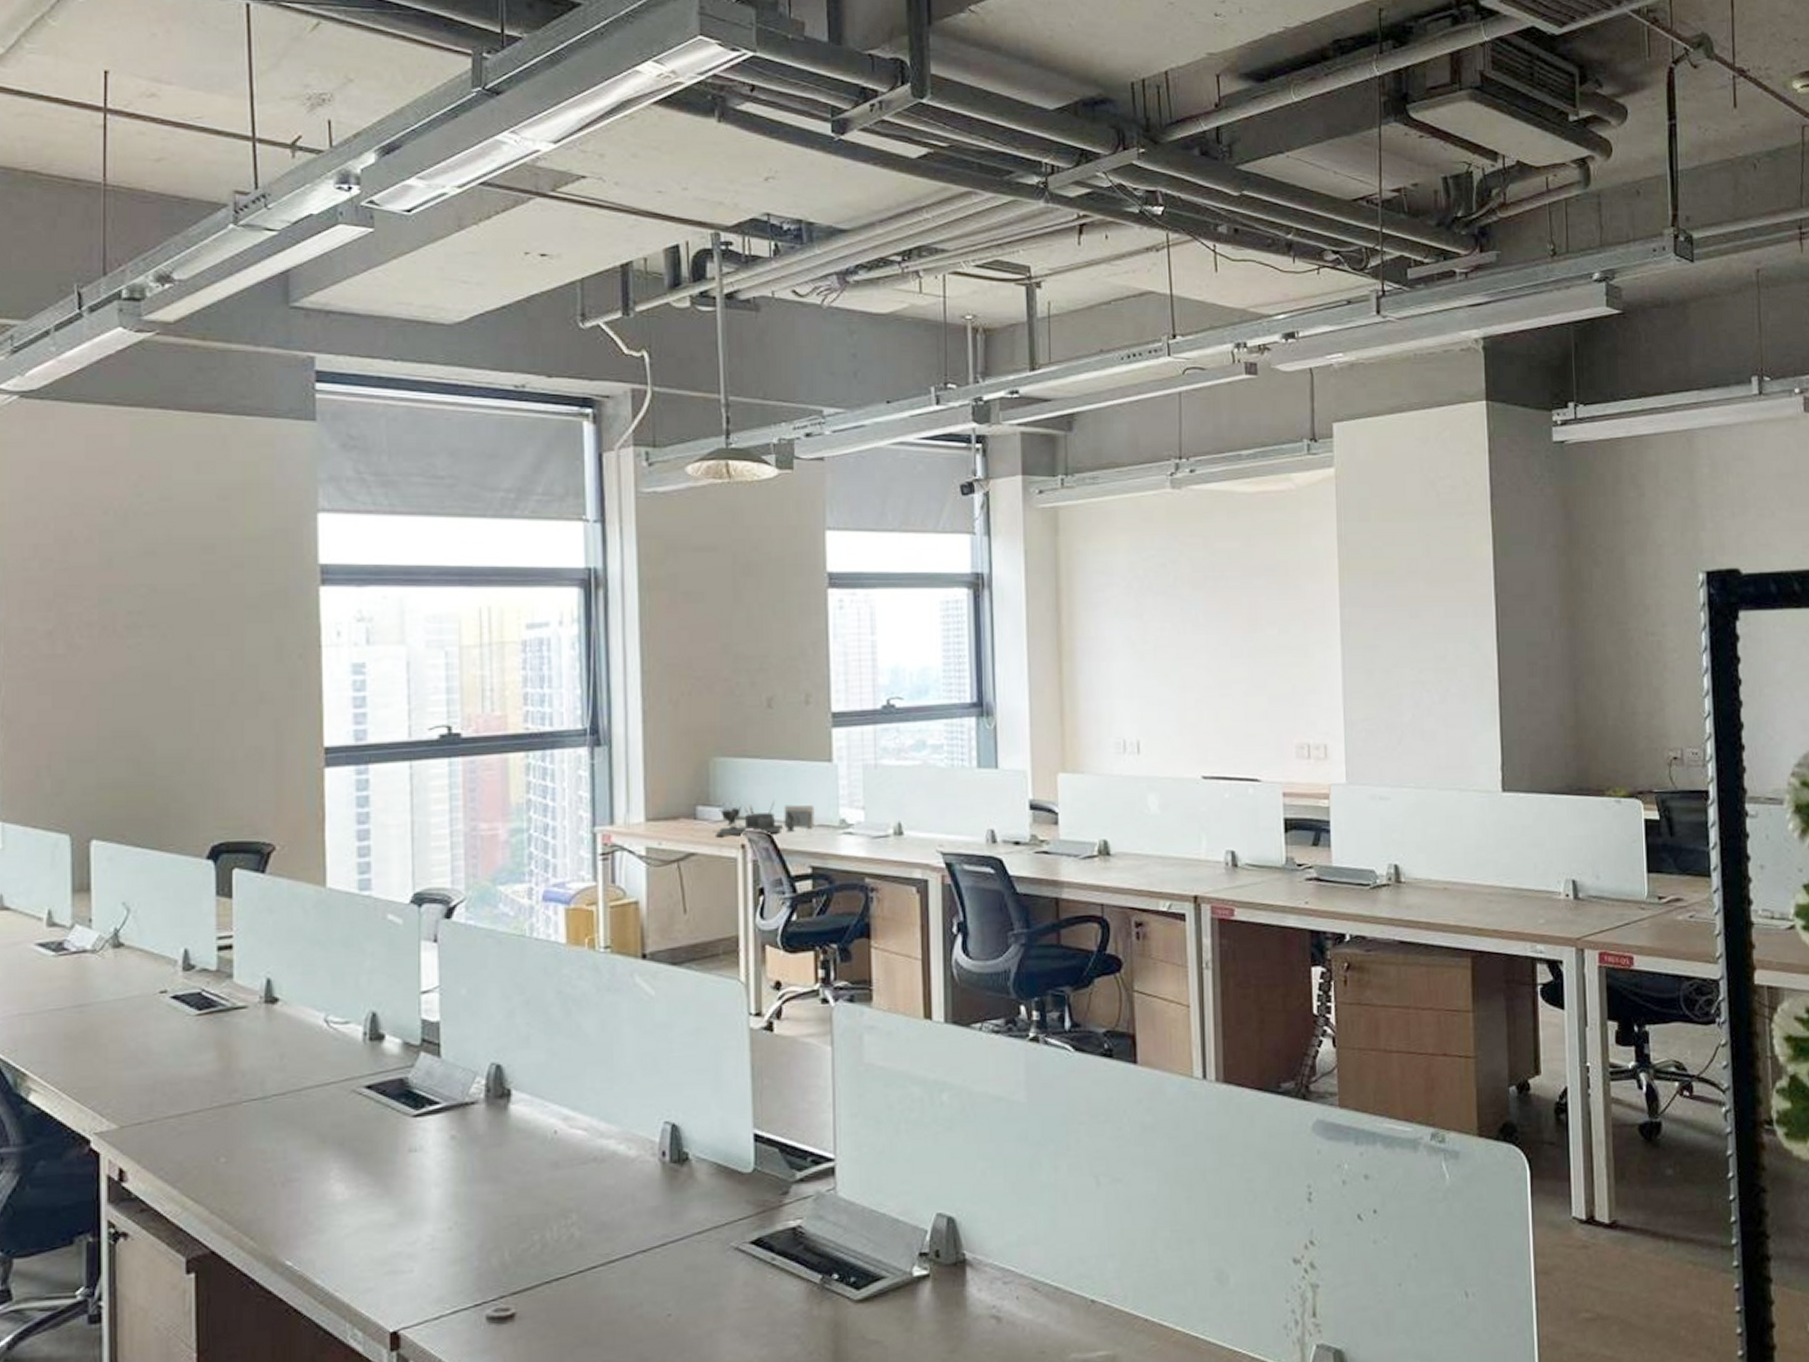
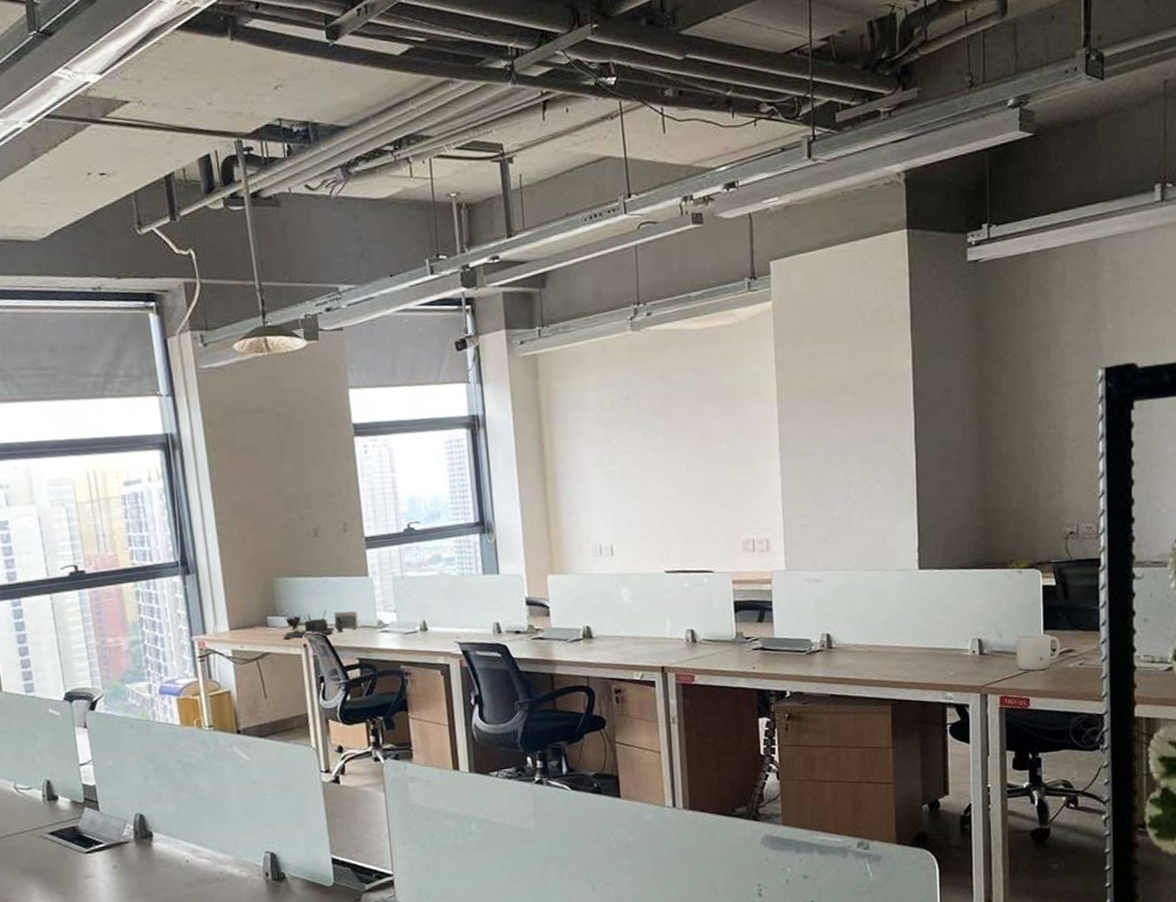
mug: none [1614,876,1668,922] -> present [1015,633,1061,671]

